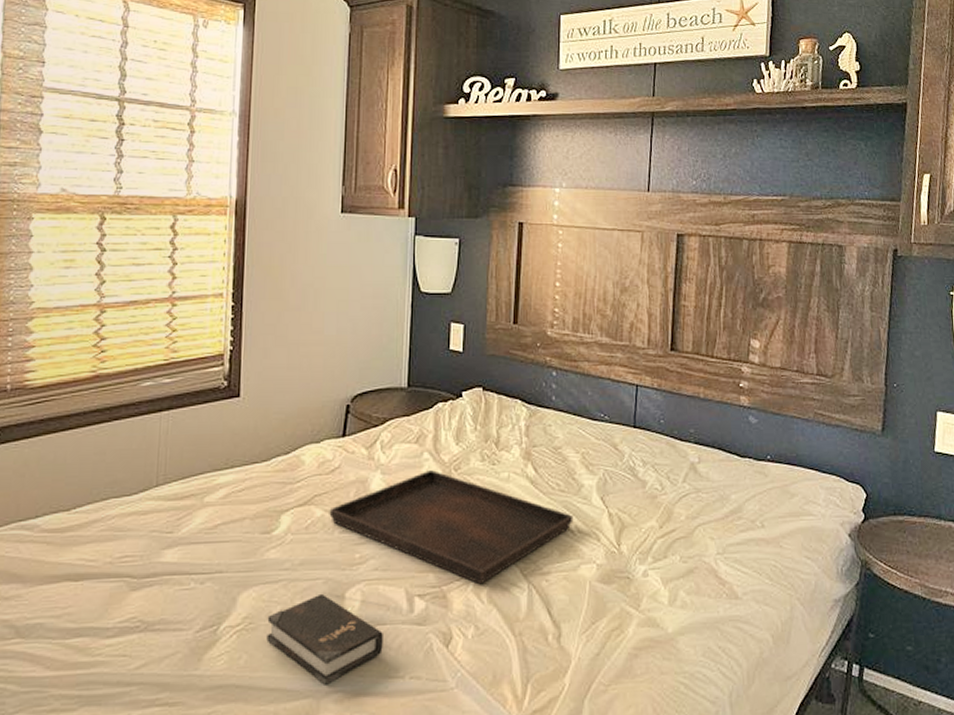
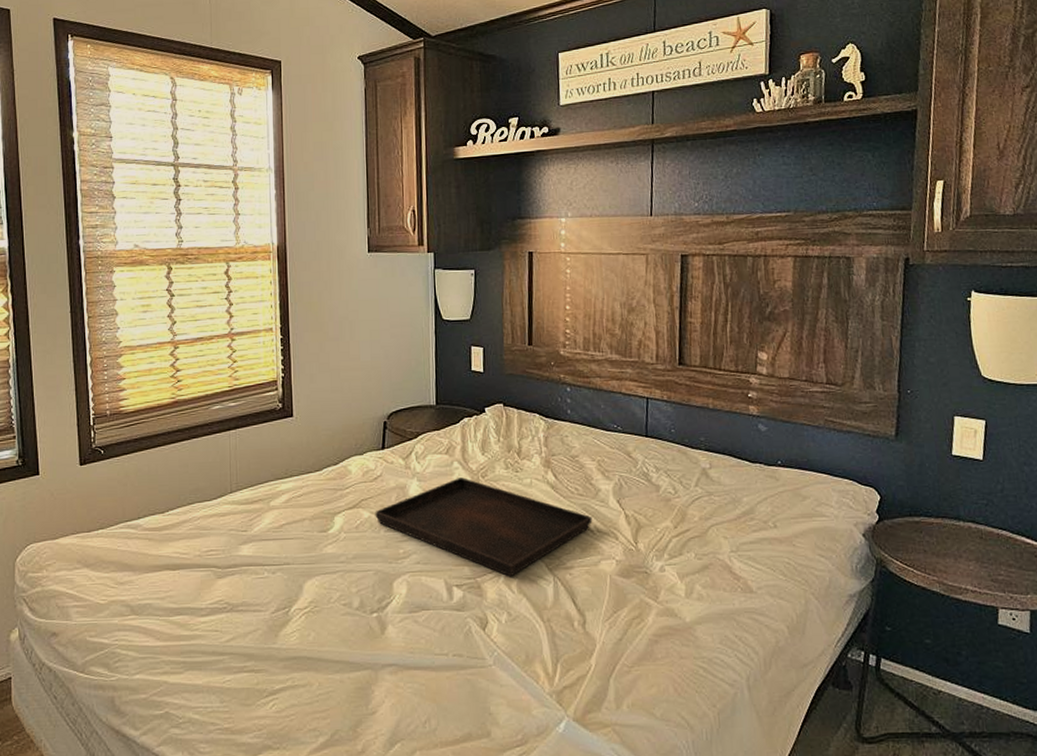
hardback book: present [266,593,383,685] -> none [329,582,428,659]

